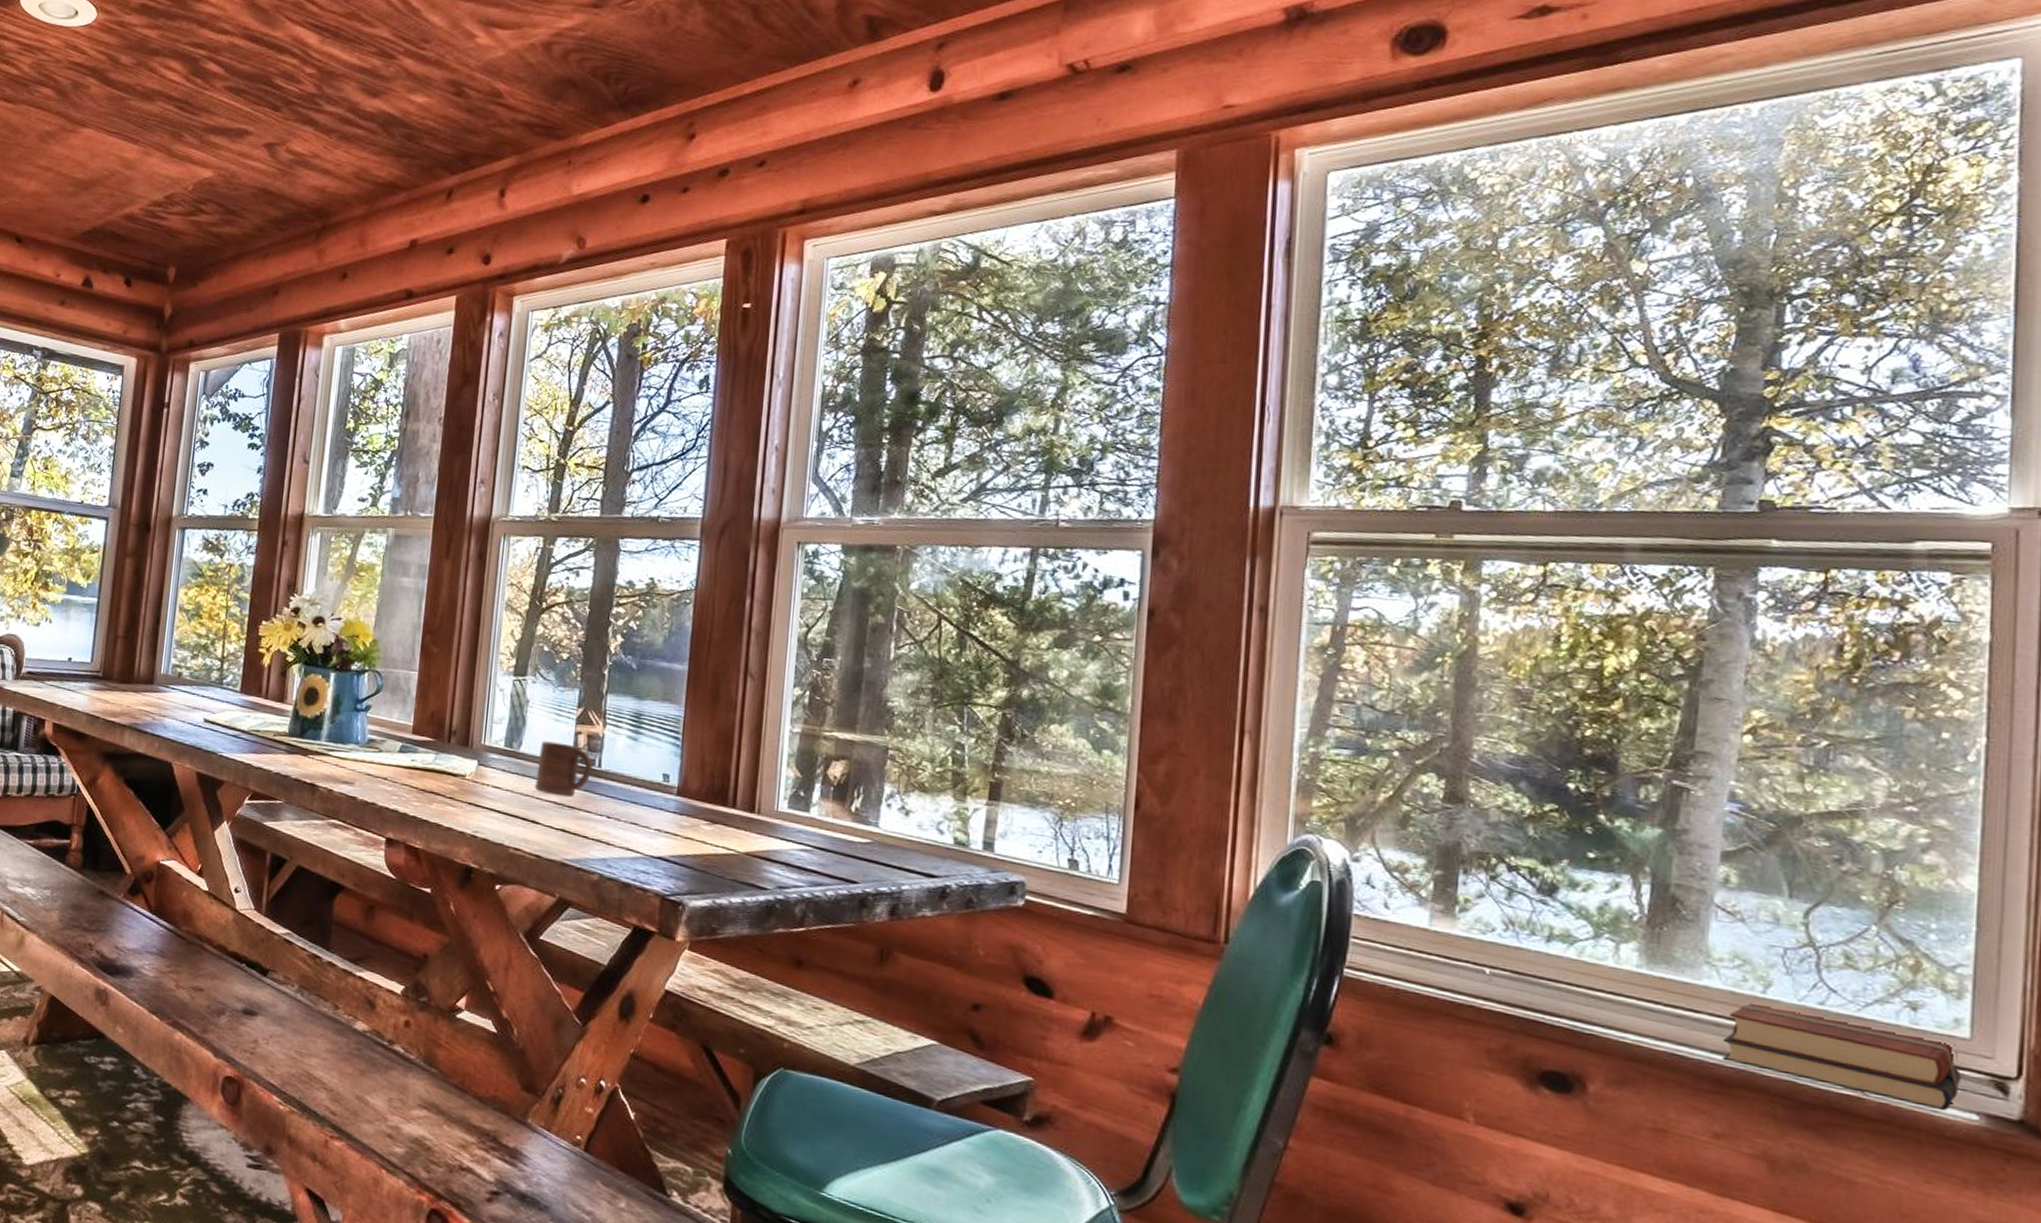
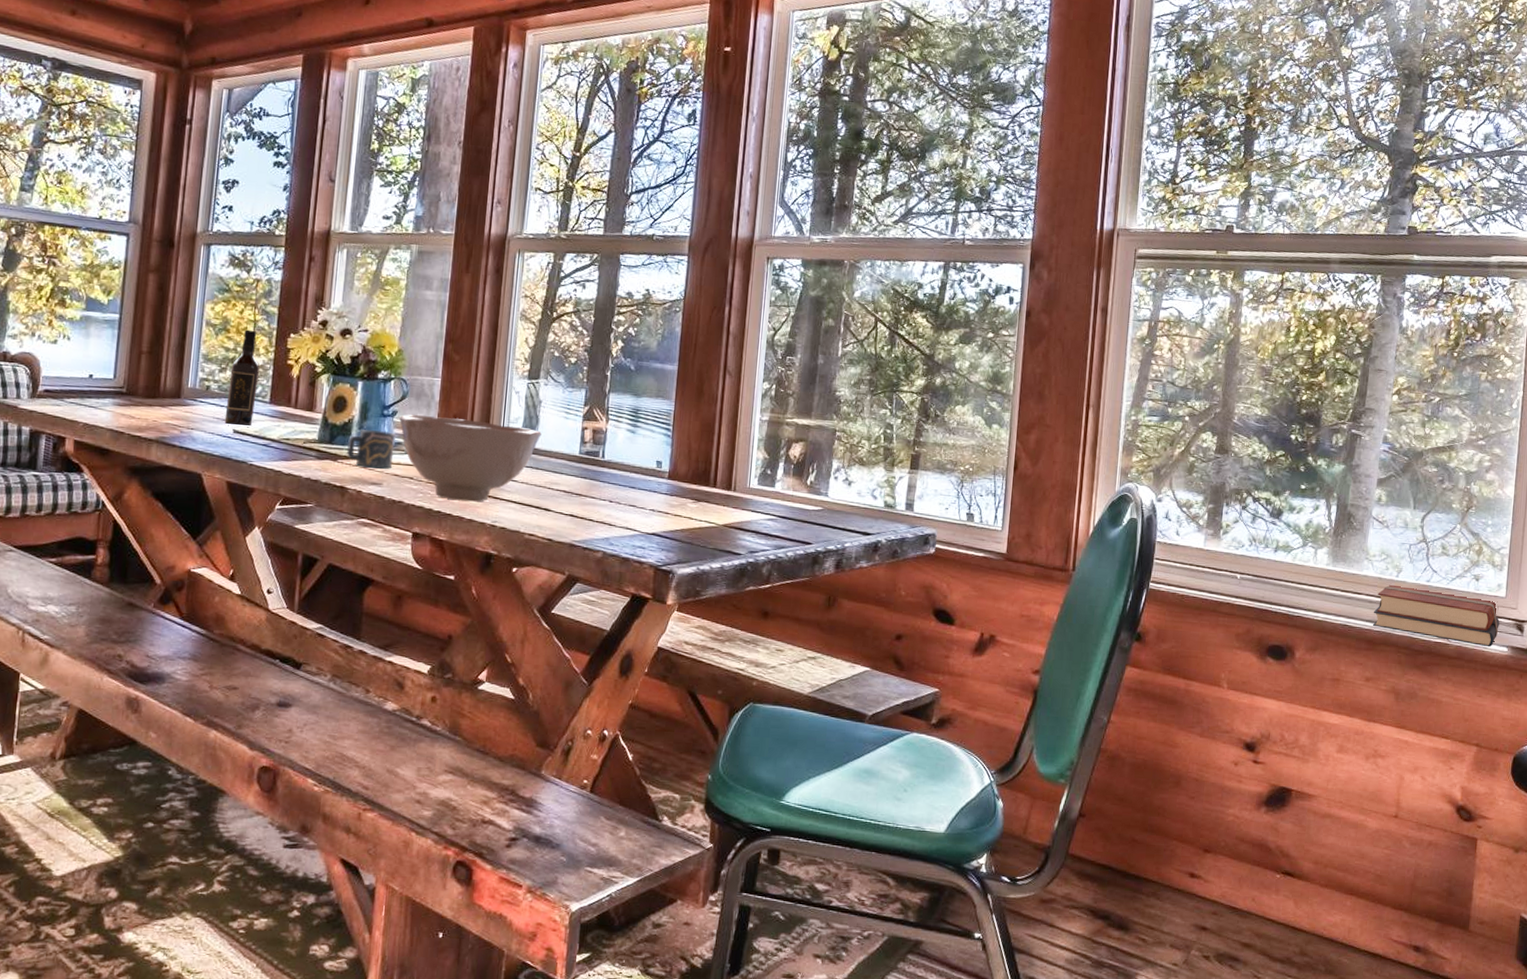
wine bottle: none [195,615,232,718] -> present [224,329,260,428]
cup: none [318,724,370,768] -> present [347,429,397,469]
bowl: none [372,709,529,809] -> present [398,414,542,502]
cup: present [535,740,593,798] -> none [547,436,597,486]

